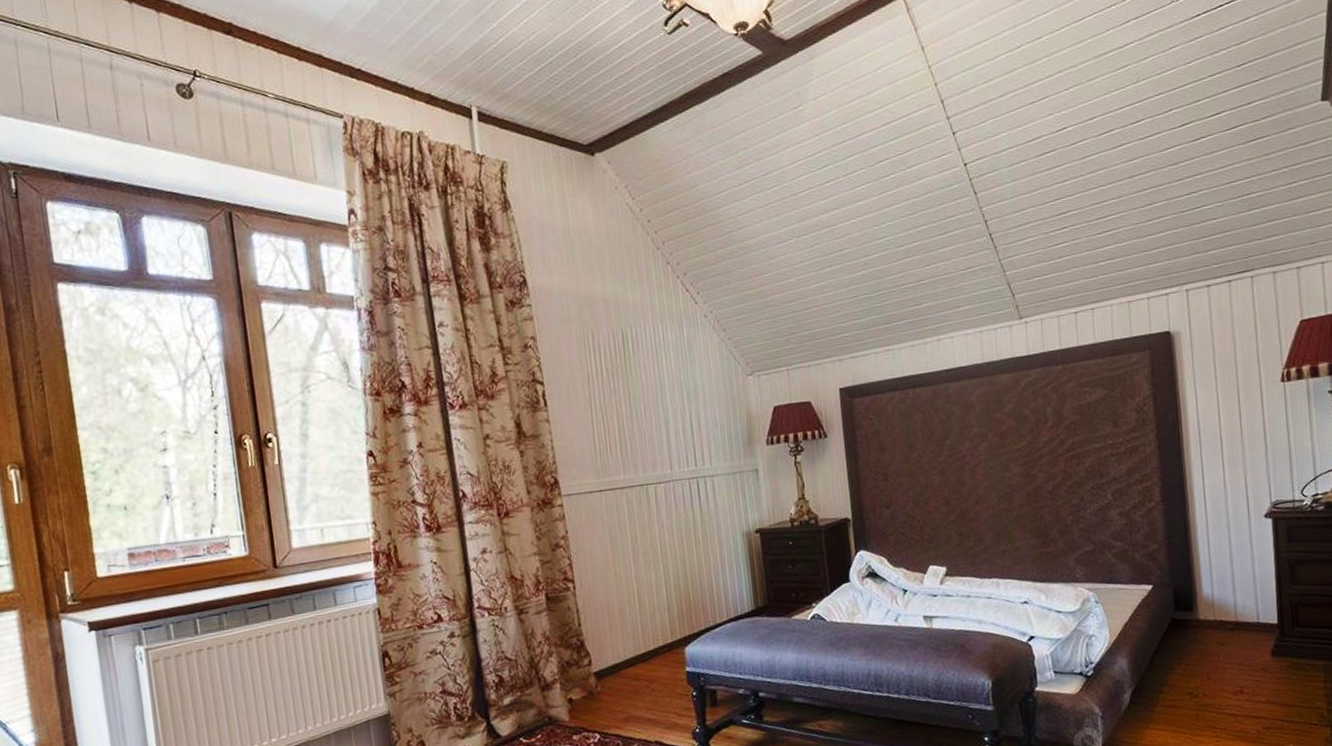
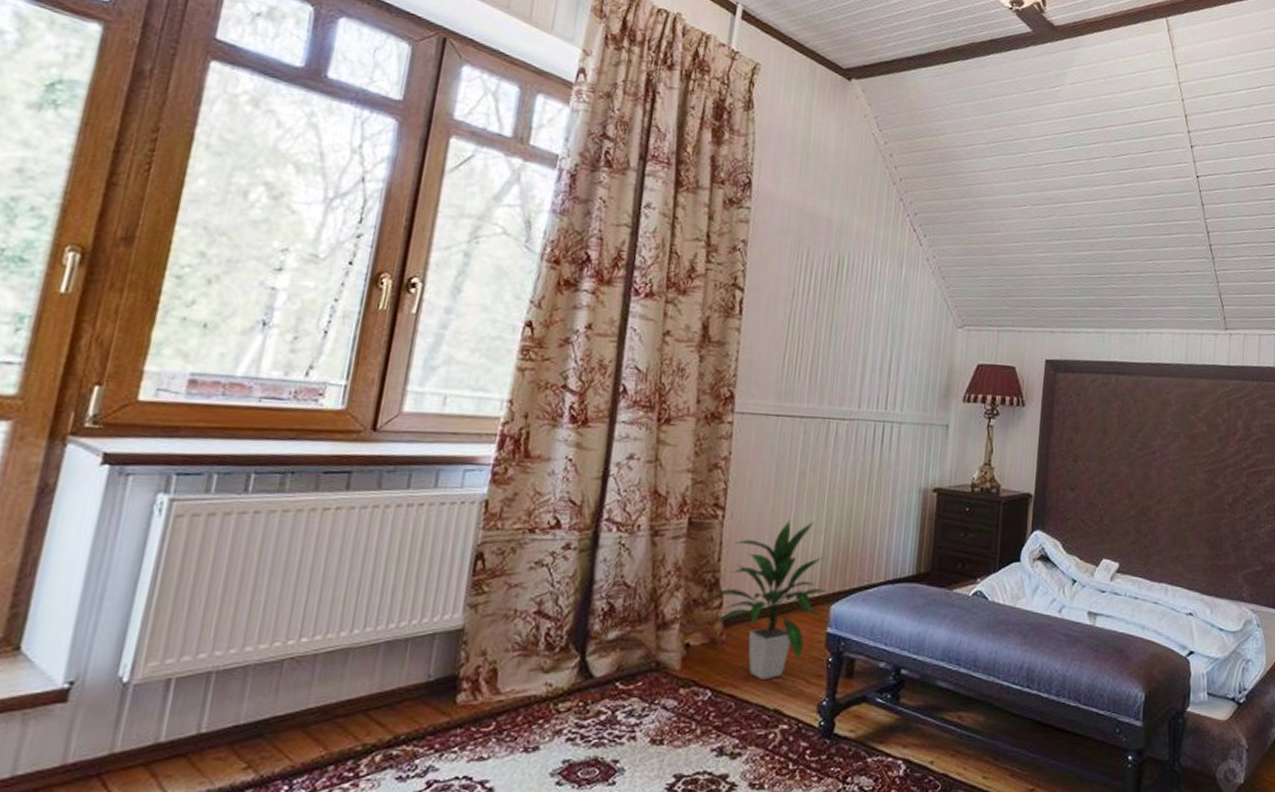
indoor plant: none [577,577,682,719] -> present [707,520,830,679]

